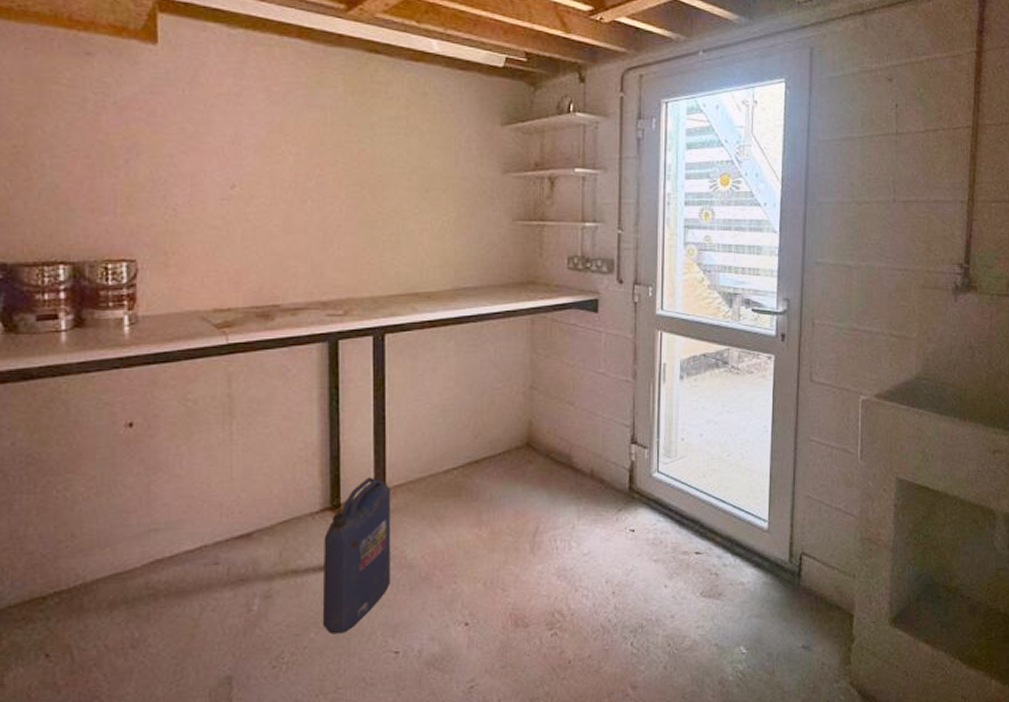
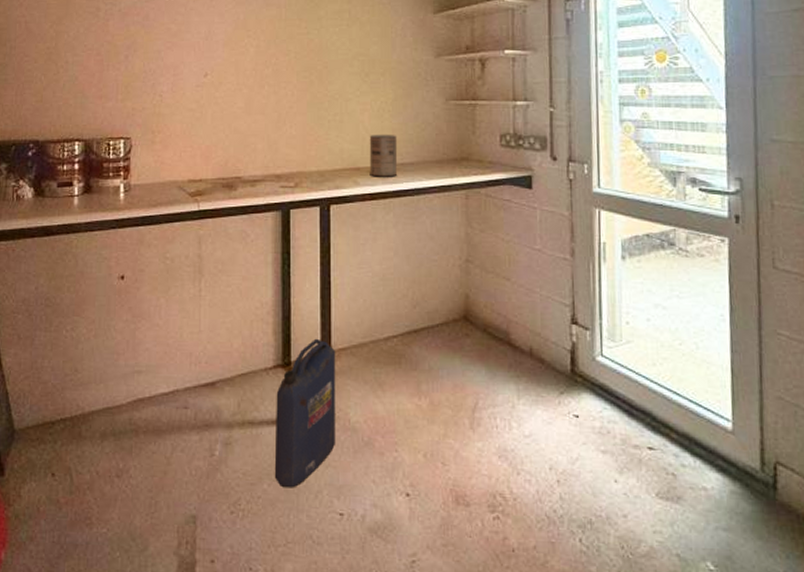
paint can: none [429,256,460,303] -> present [369,134,398,177]

